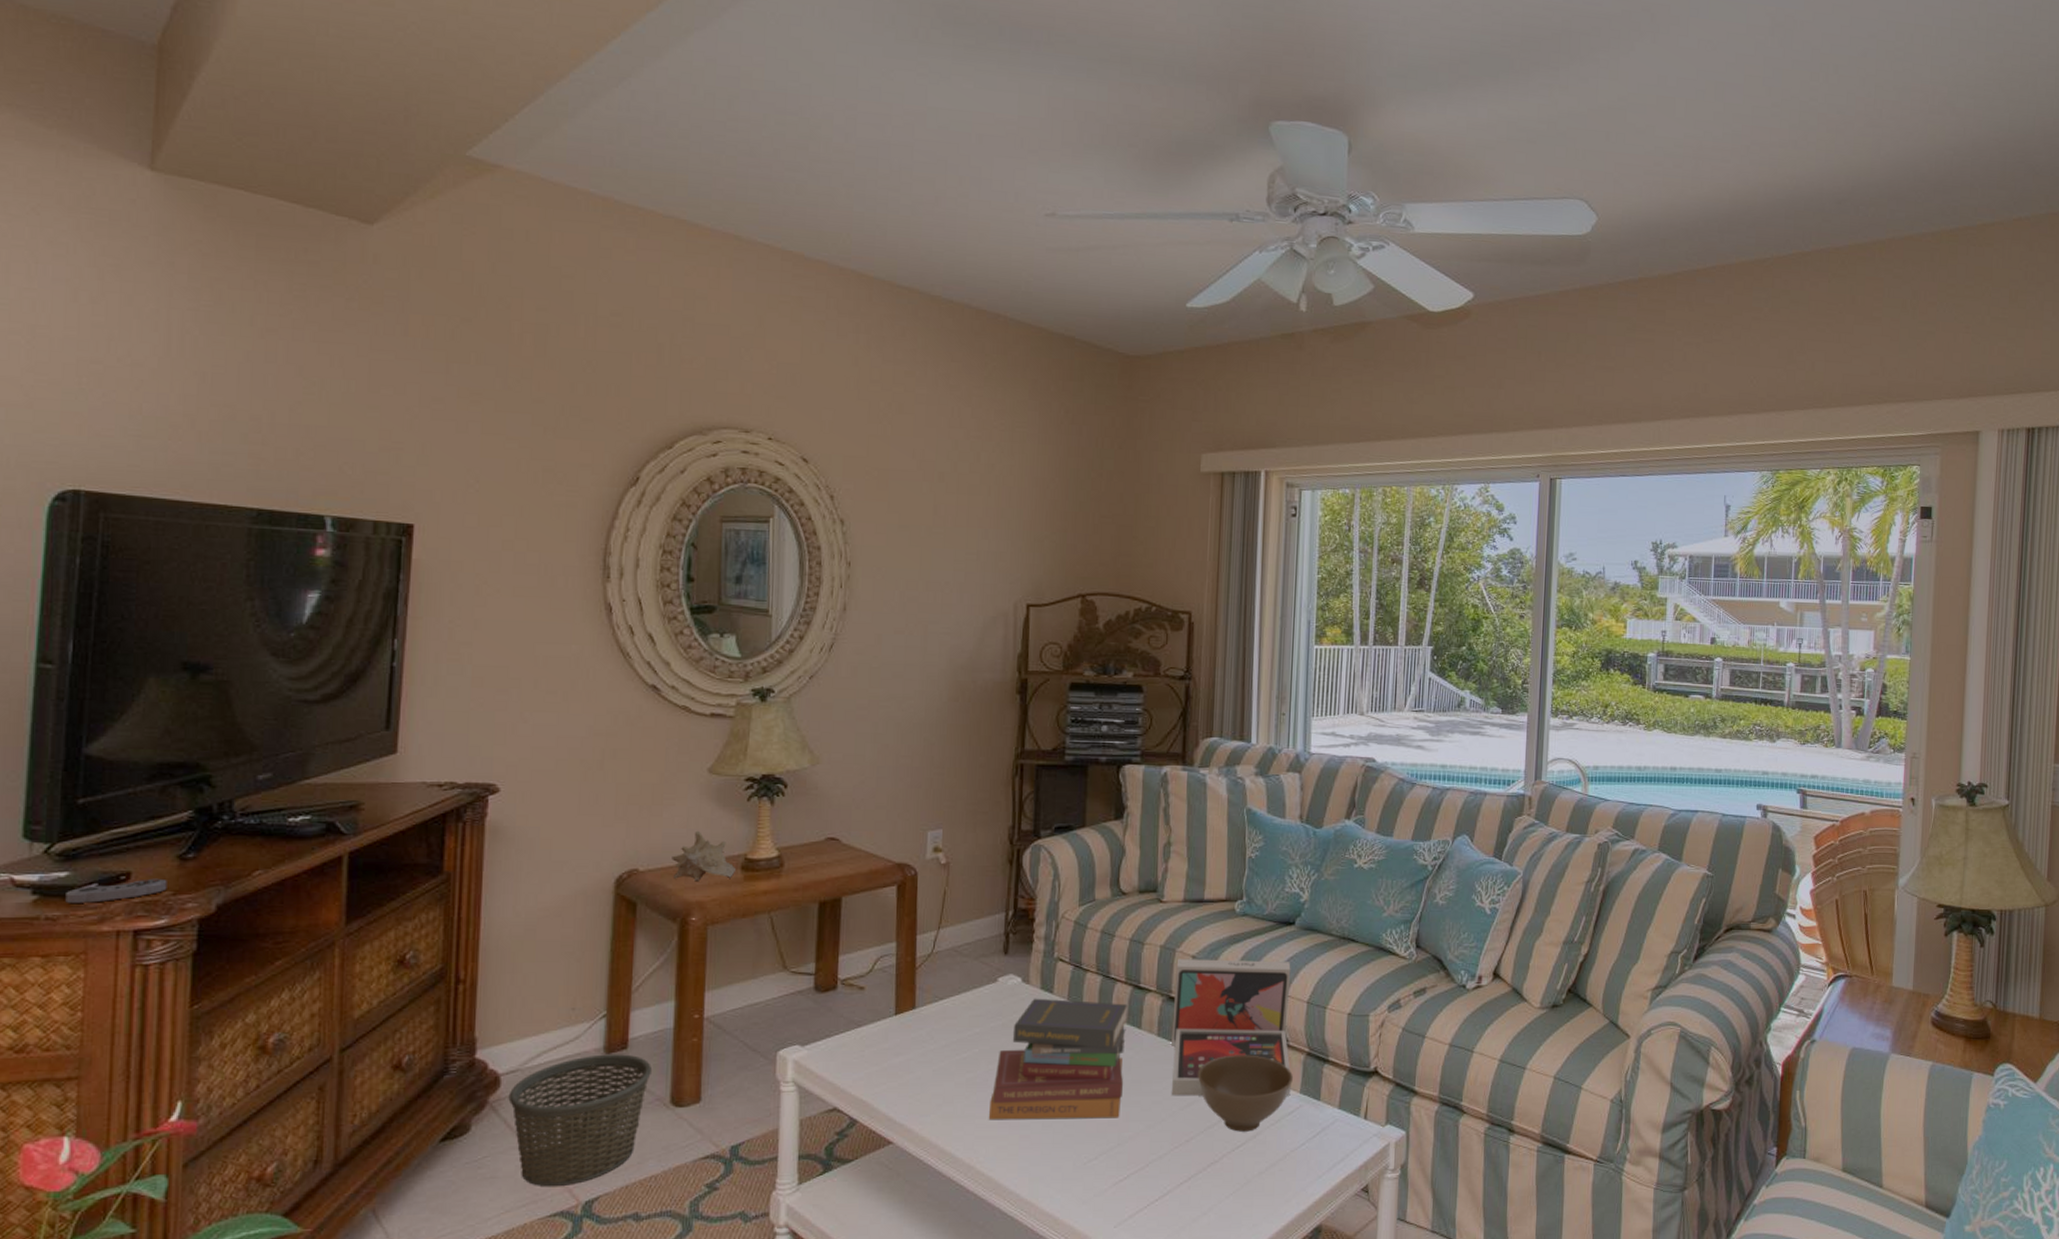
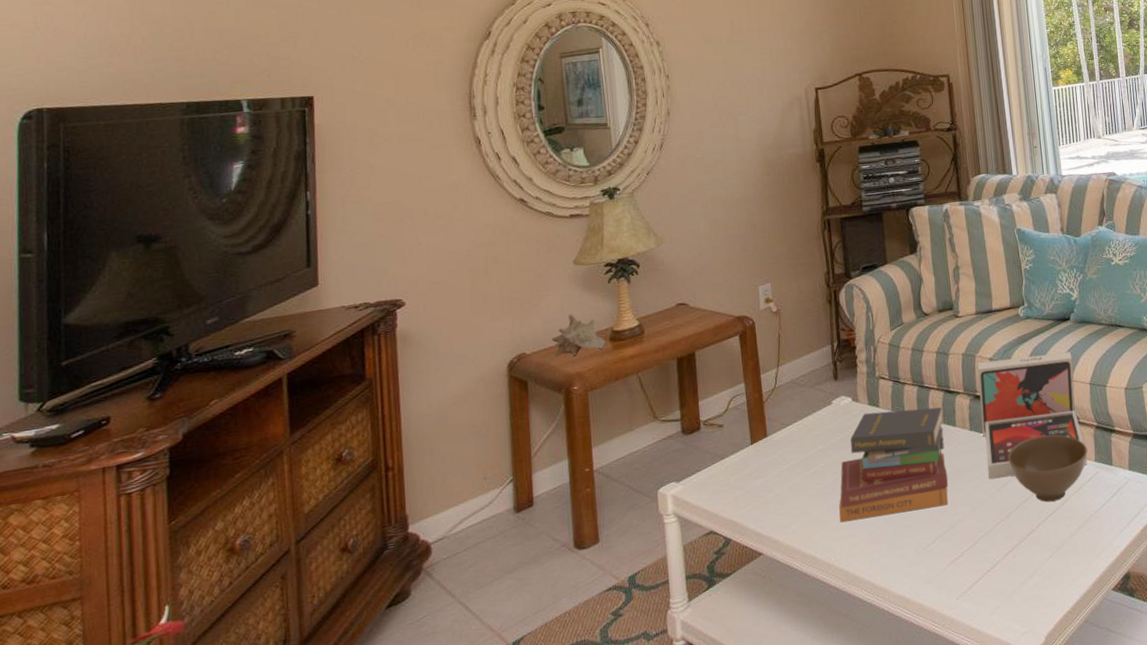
control: present [65,878,167,904] -> none [58,418,141,451]
basket: present [508,1054,653,1186] -> none [439,510,556,635]

